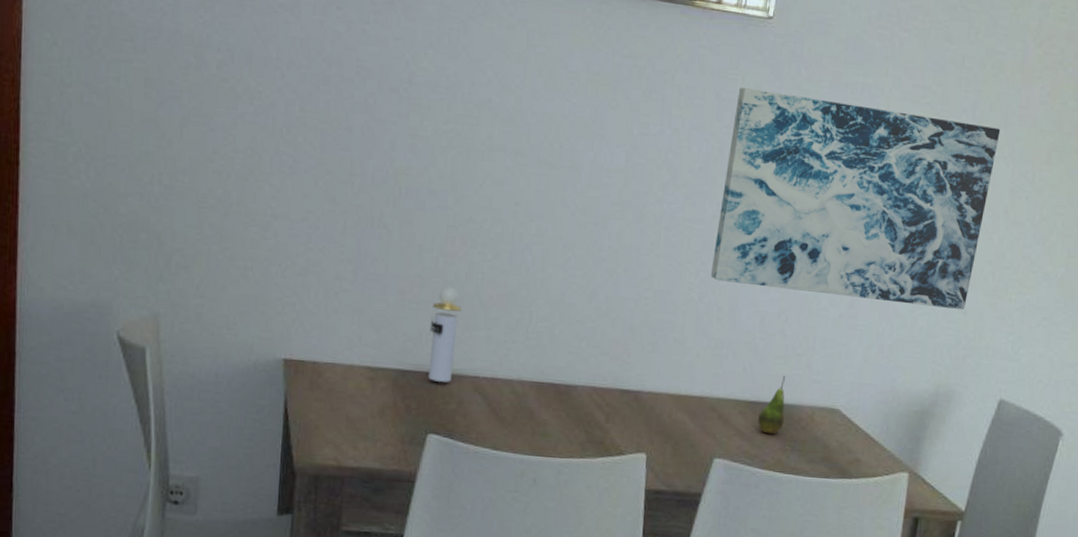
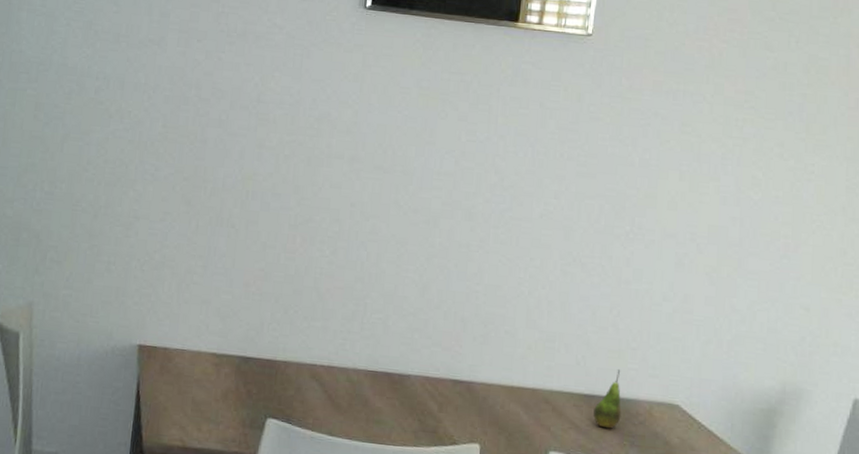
perfume bottle: present [428,285,462,382] -> none [269,279,301,369]
wall art: present [711,88,1001,311] -> none [541,97,830,307]

